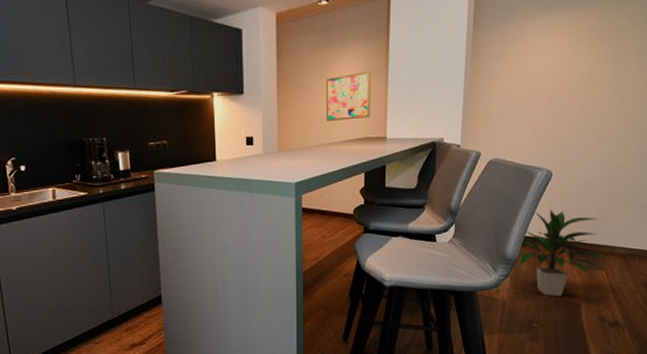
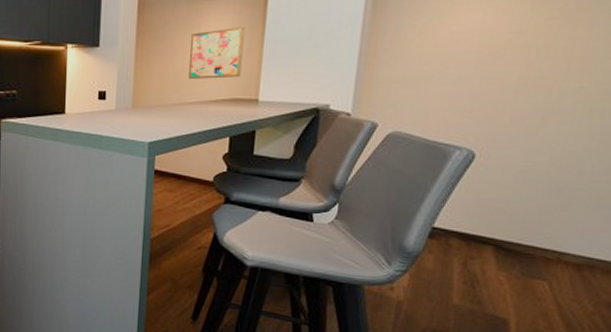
indoor plant: present [518,210,610,297] -> none [422,197,557,306]

